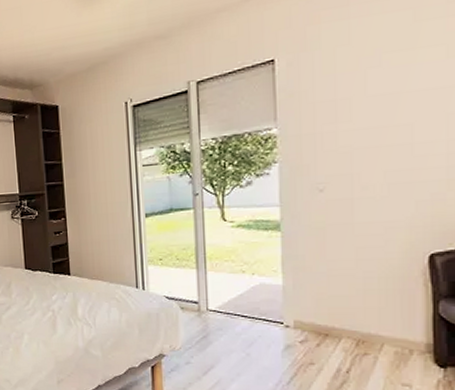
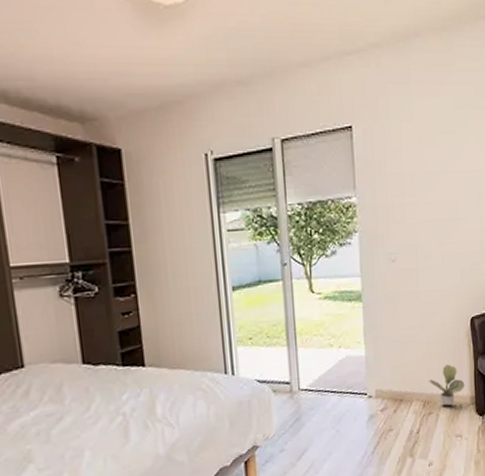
potted plant: none [363,304,418,349] -> present [428,364,465,407]

